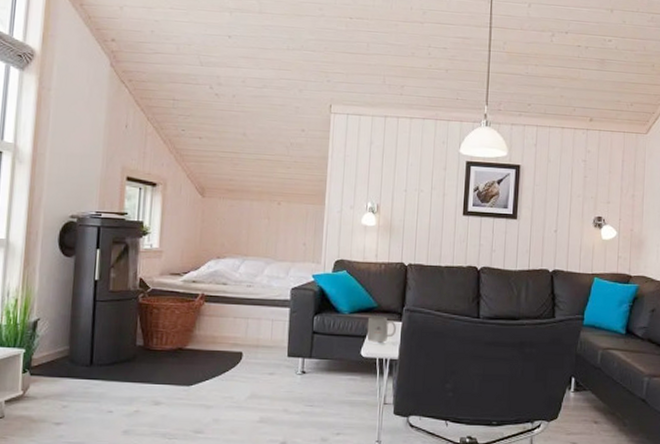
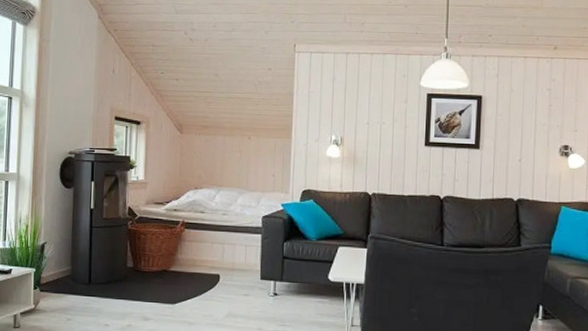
mug: present [366,316,396,343] -> none [333,242,361,268]

